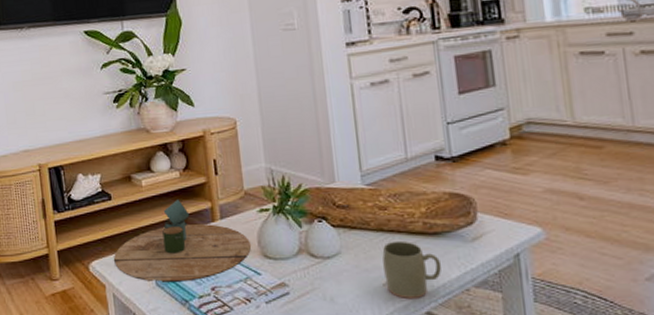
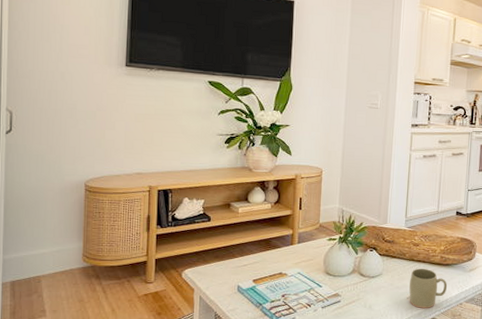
decorative tray: present [114,198,251,282] -> none [205,225,318,289]

